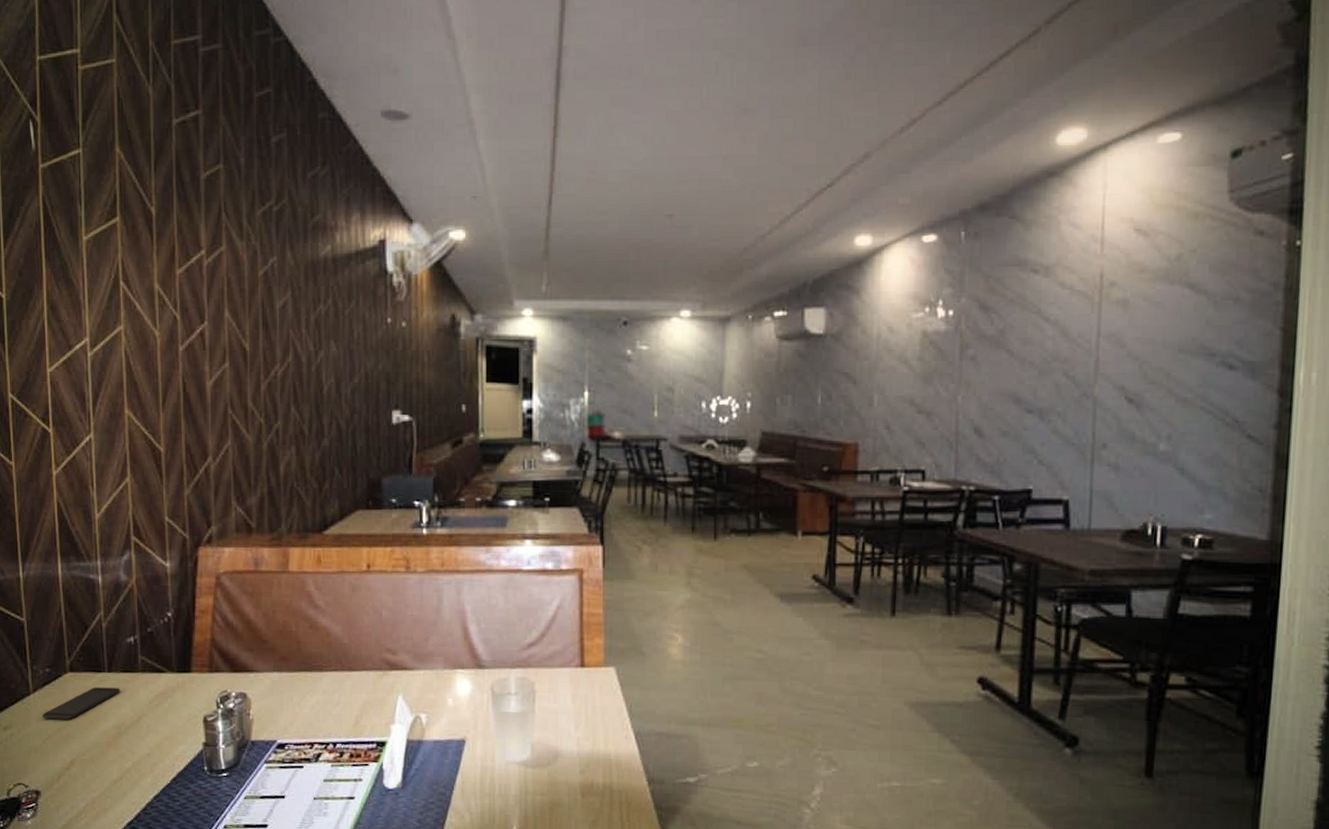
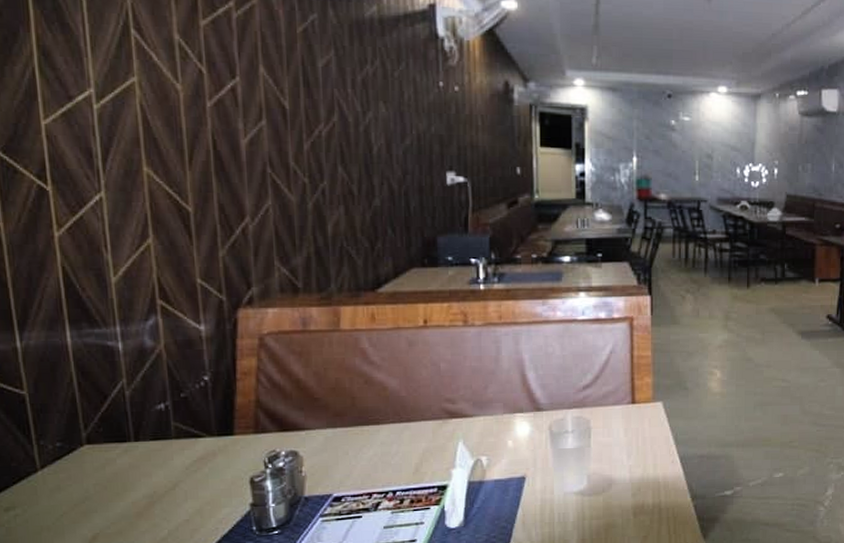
mobile phone: present [42,687,121,719] -> none [54,456,151,495]

